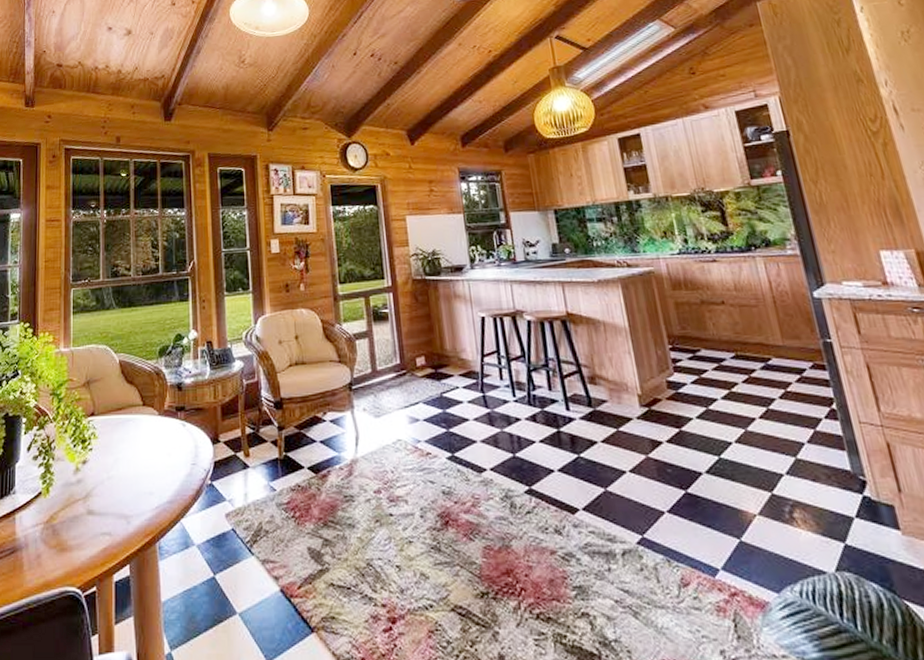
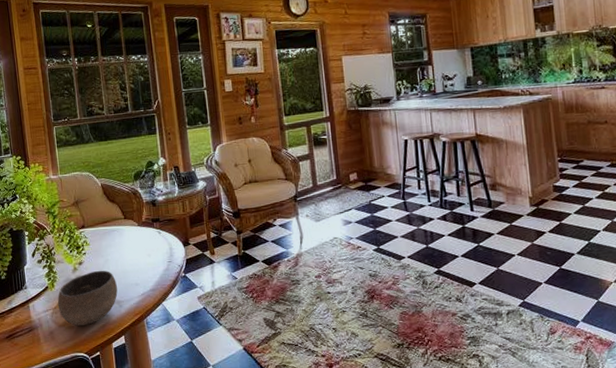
bowl: none [50,472,126,548] -> present [57,270,118,326]

